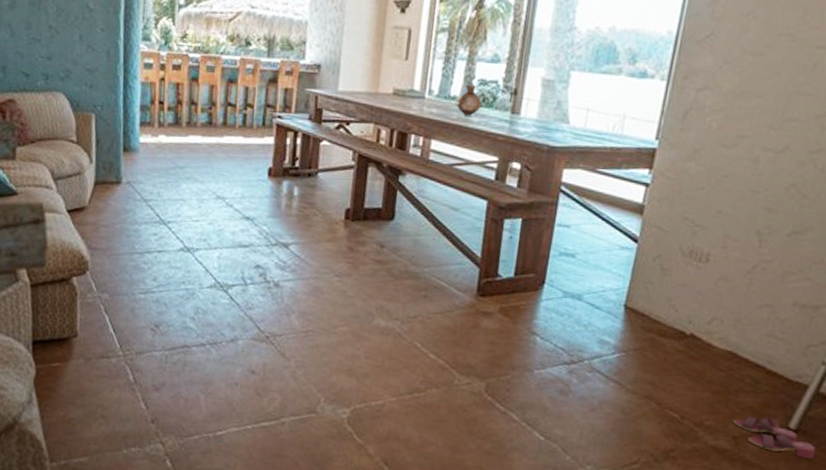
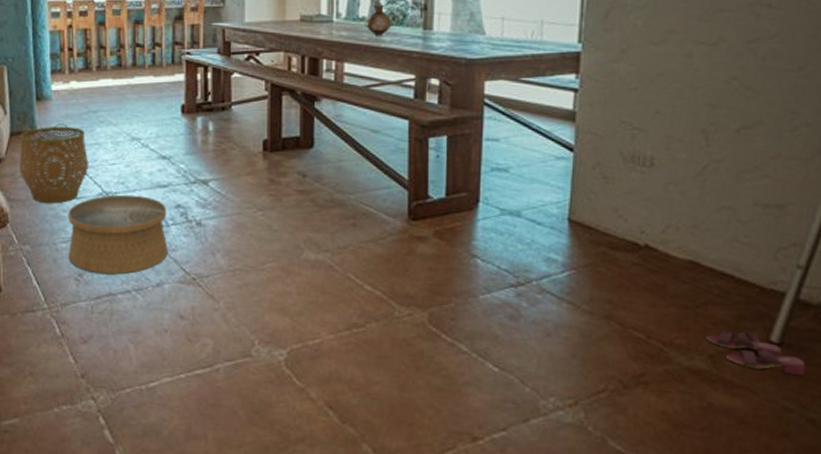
basket: none [101,176,173,255] -> present [19,123,89,204]
woven basket: none [146,251,247,328] -> present [68,194,168,275]

